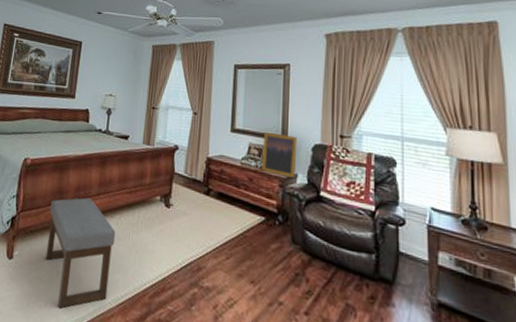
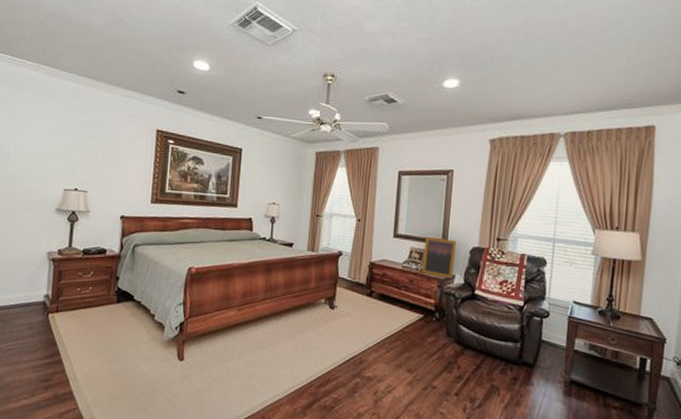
ottoman: present [45,197,116,309] -> none [215,302,283,401]

